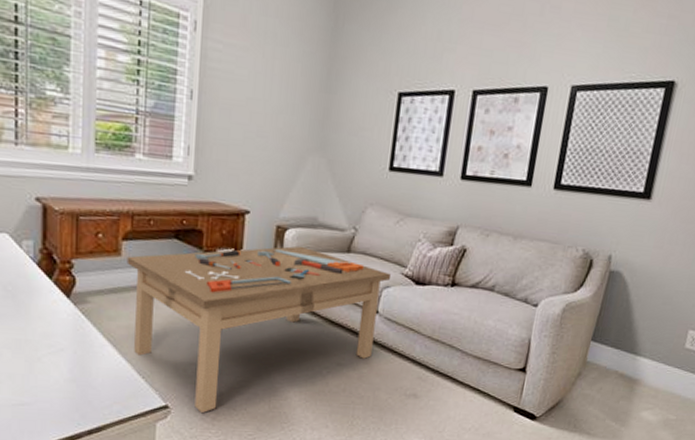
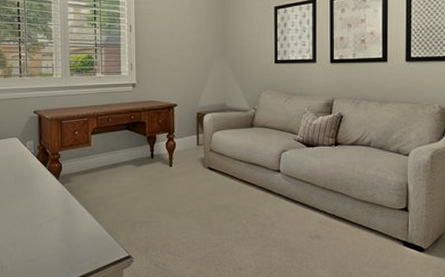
coffee table: present [126,246,392,413] -> none [95,126,287,260]

